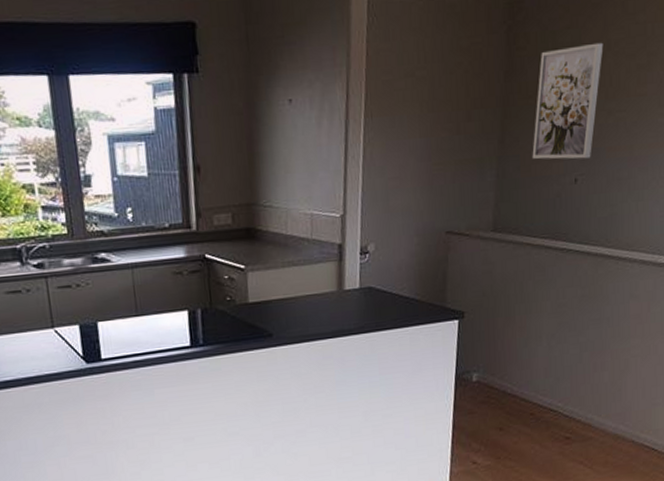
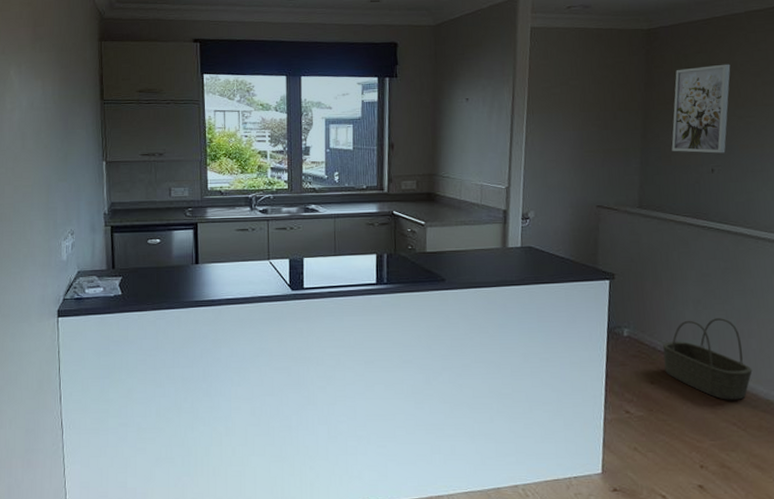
basket: none [513,352,603,439] -> present [663,318,753,400]

